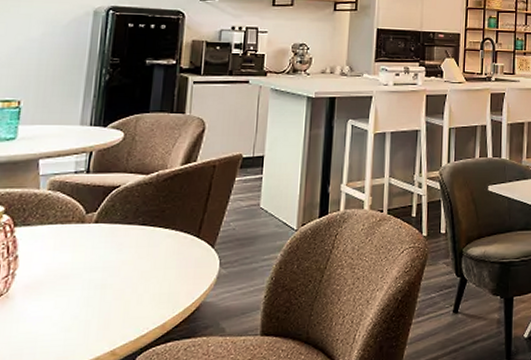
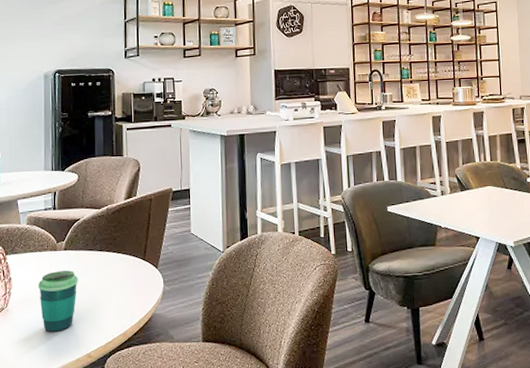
cup: none [54,248,110,324] -> present [38,270,78,332]

